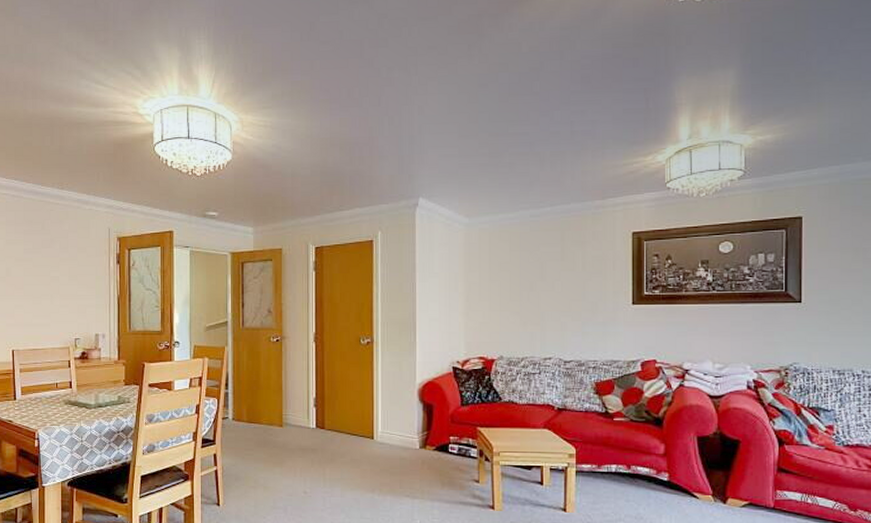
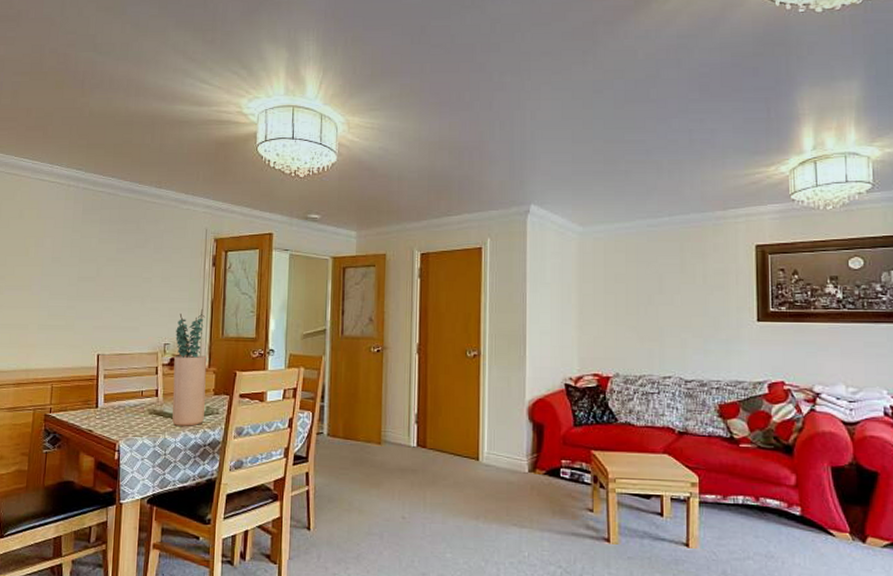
vase: none [85,305,116,415] -> present [172,309,207,426]

